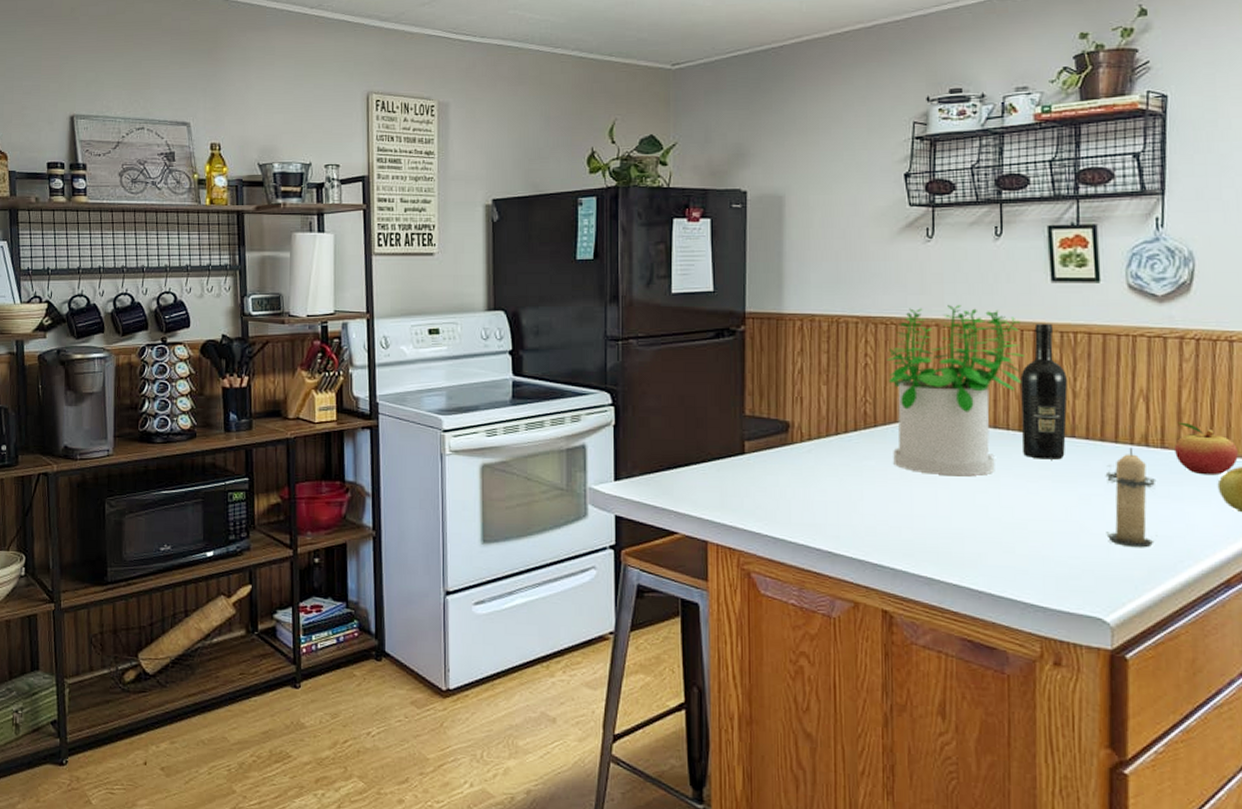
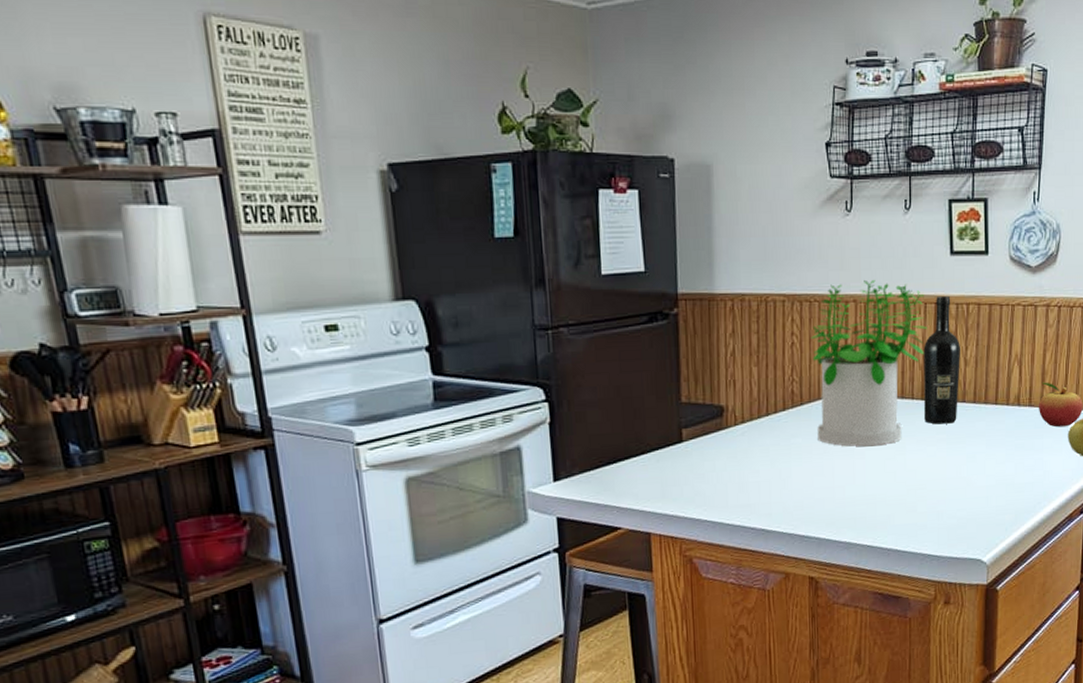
candle: present [1105,448,1157,548] -> none [986,408,1024,496]

